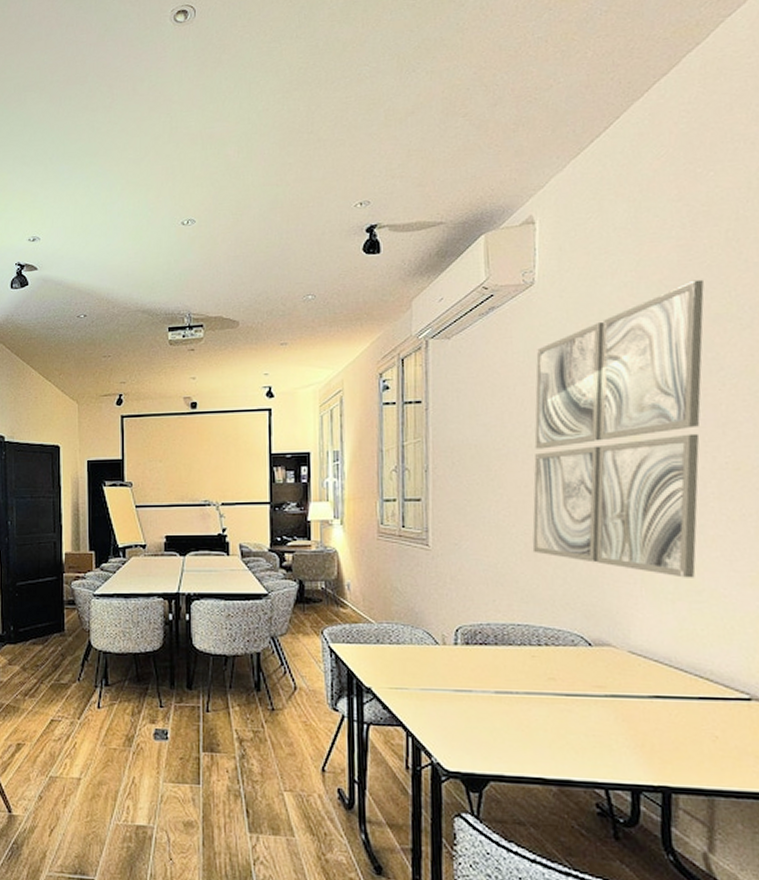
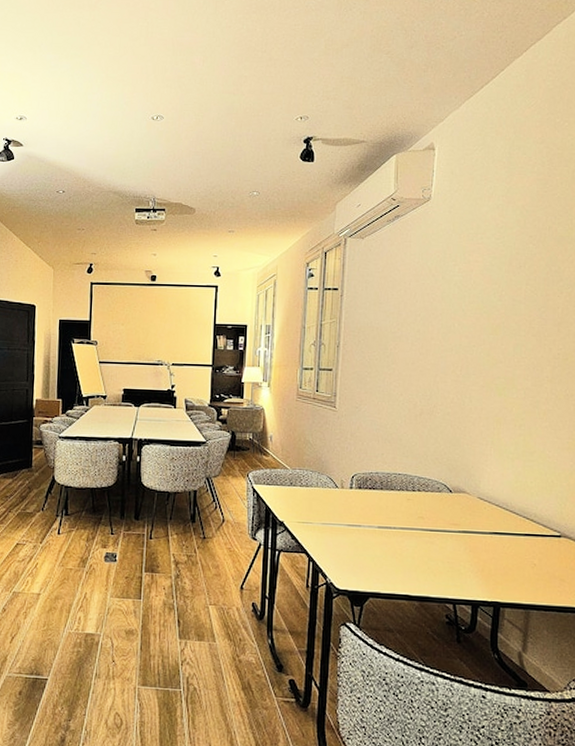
wall art: present [532,279,704,578] -> none [414,208,554,442]

